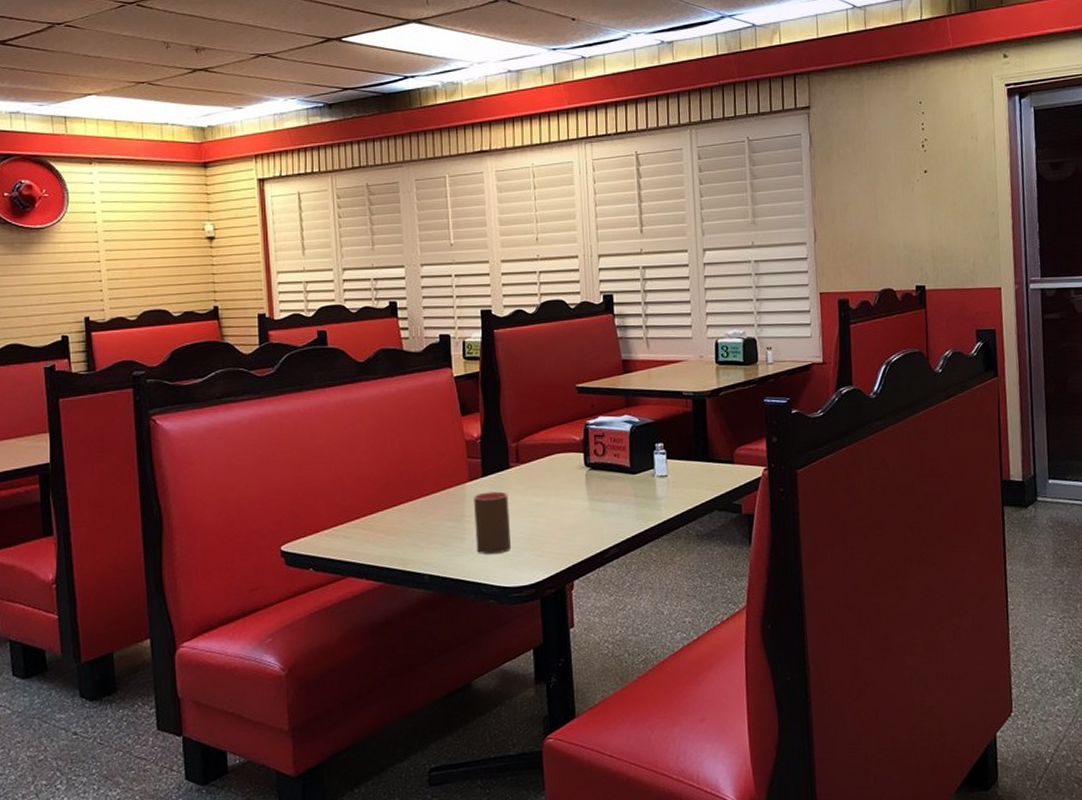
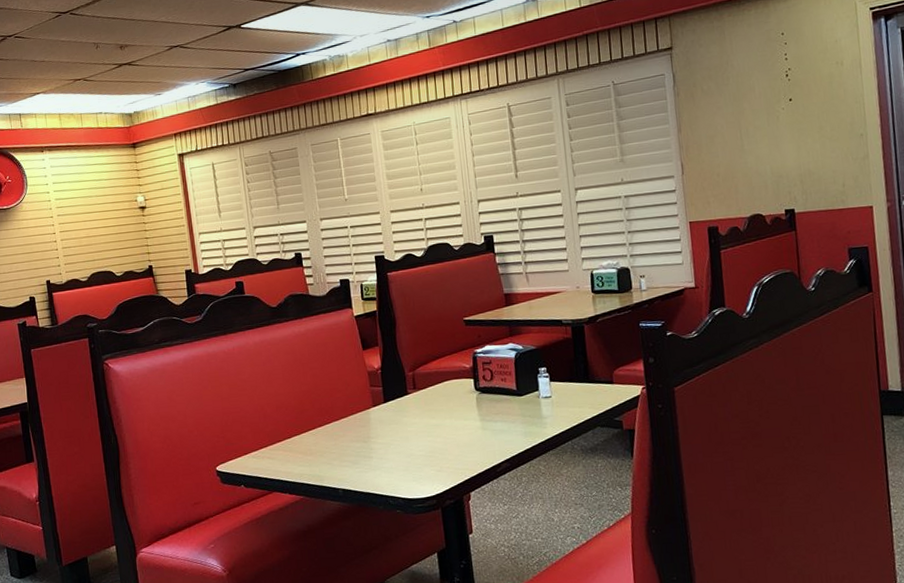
cup: present [474,491,511,555] -> none [378,415,413,471]

